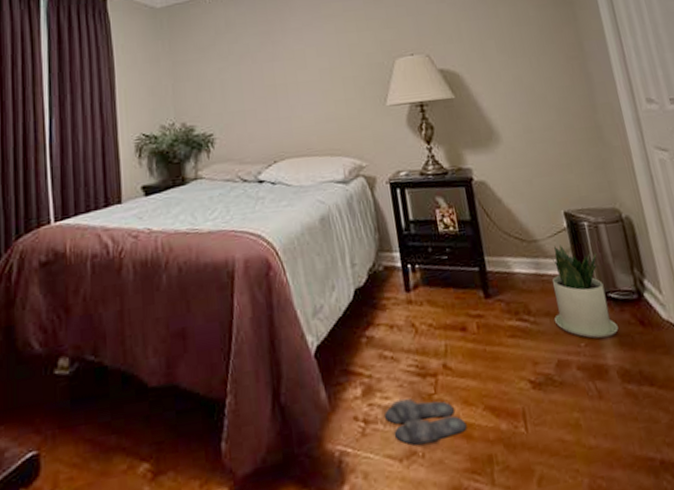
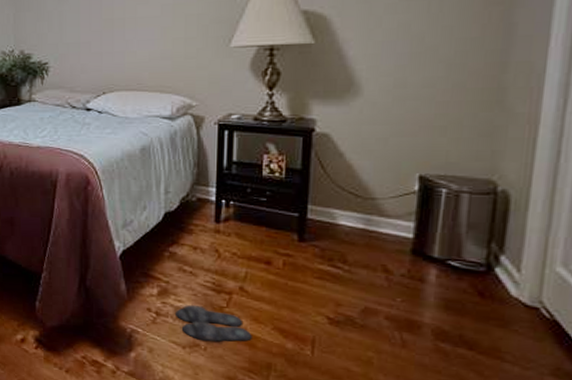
planter: present [551,245,619,339] -> none [373,207,449,300]

